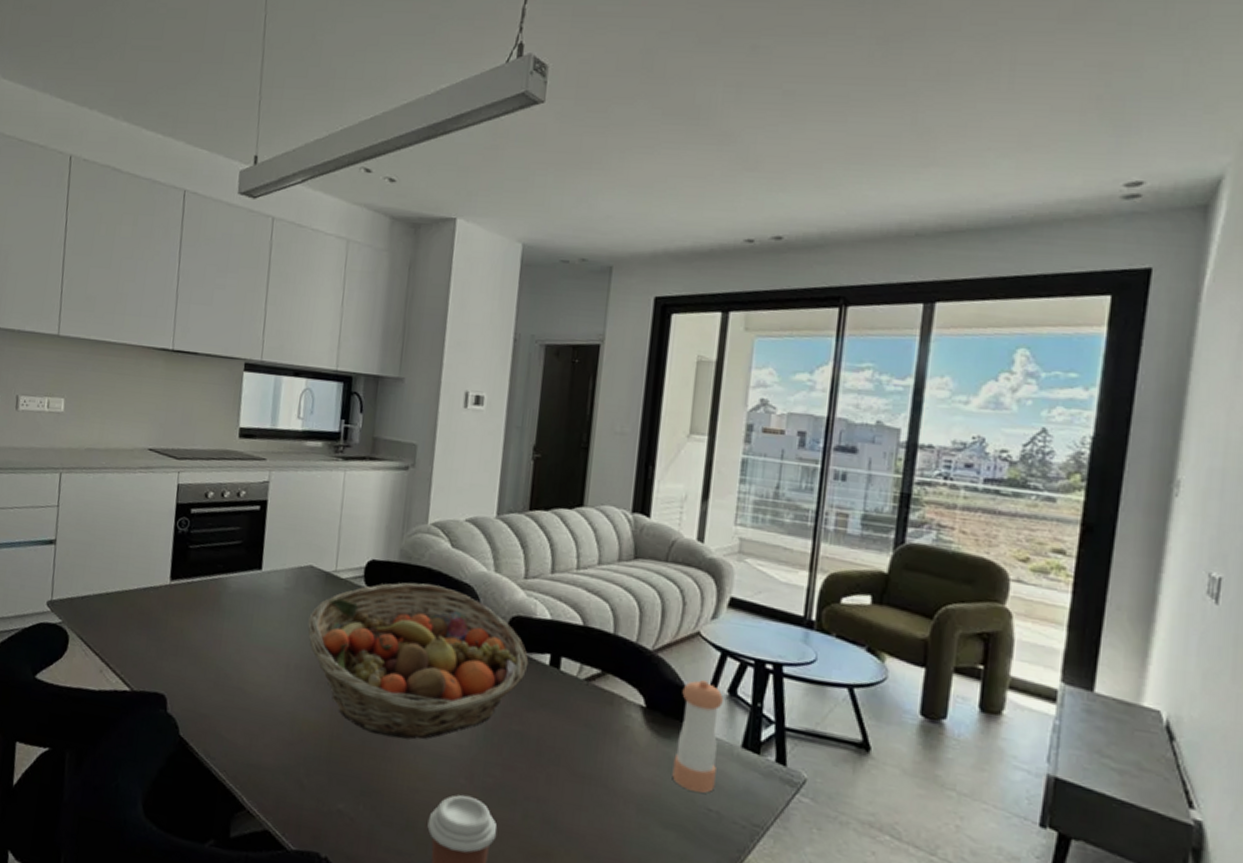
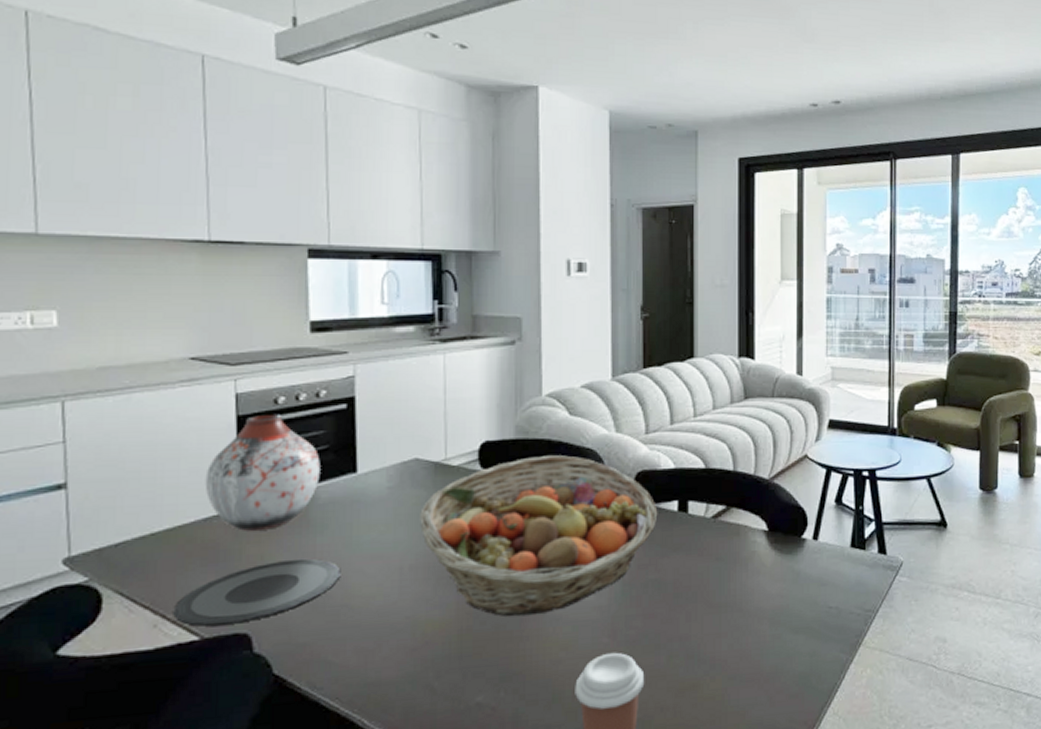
plate: none [114,636,240,685] -> present [173,558,341,627]
vase: none [147,505,235,607] -> present [205,414,320,531]
pepper shaker: present [672,680,723,793] -> none [796,496,832,595]

